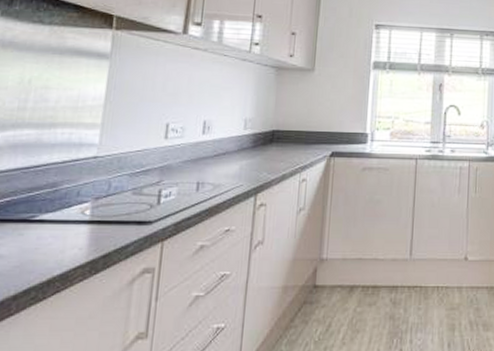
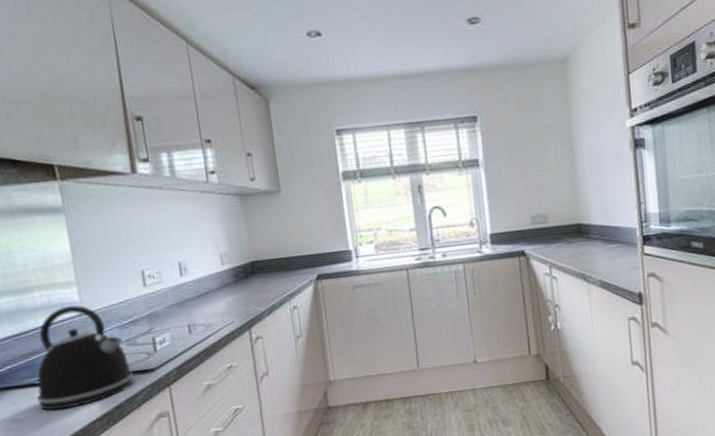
kettle: none [25,146,130,251] -> present [37,305,134,411]

